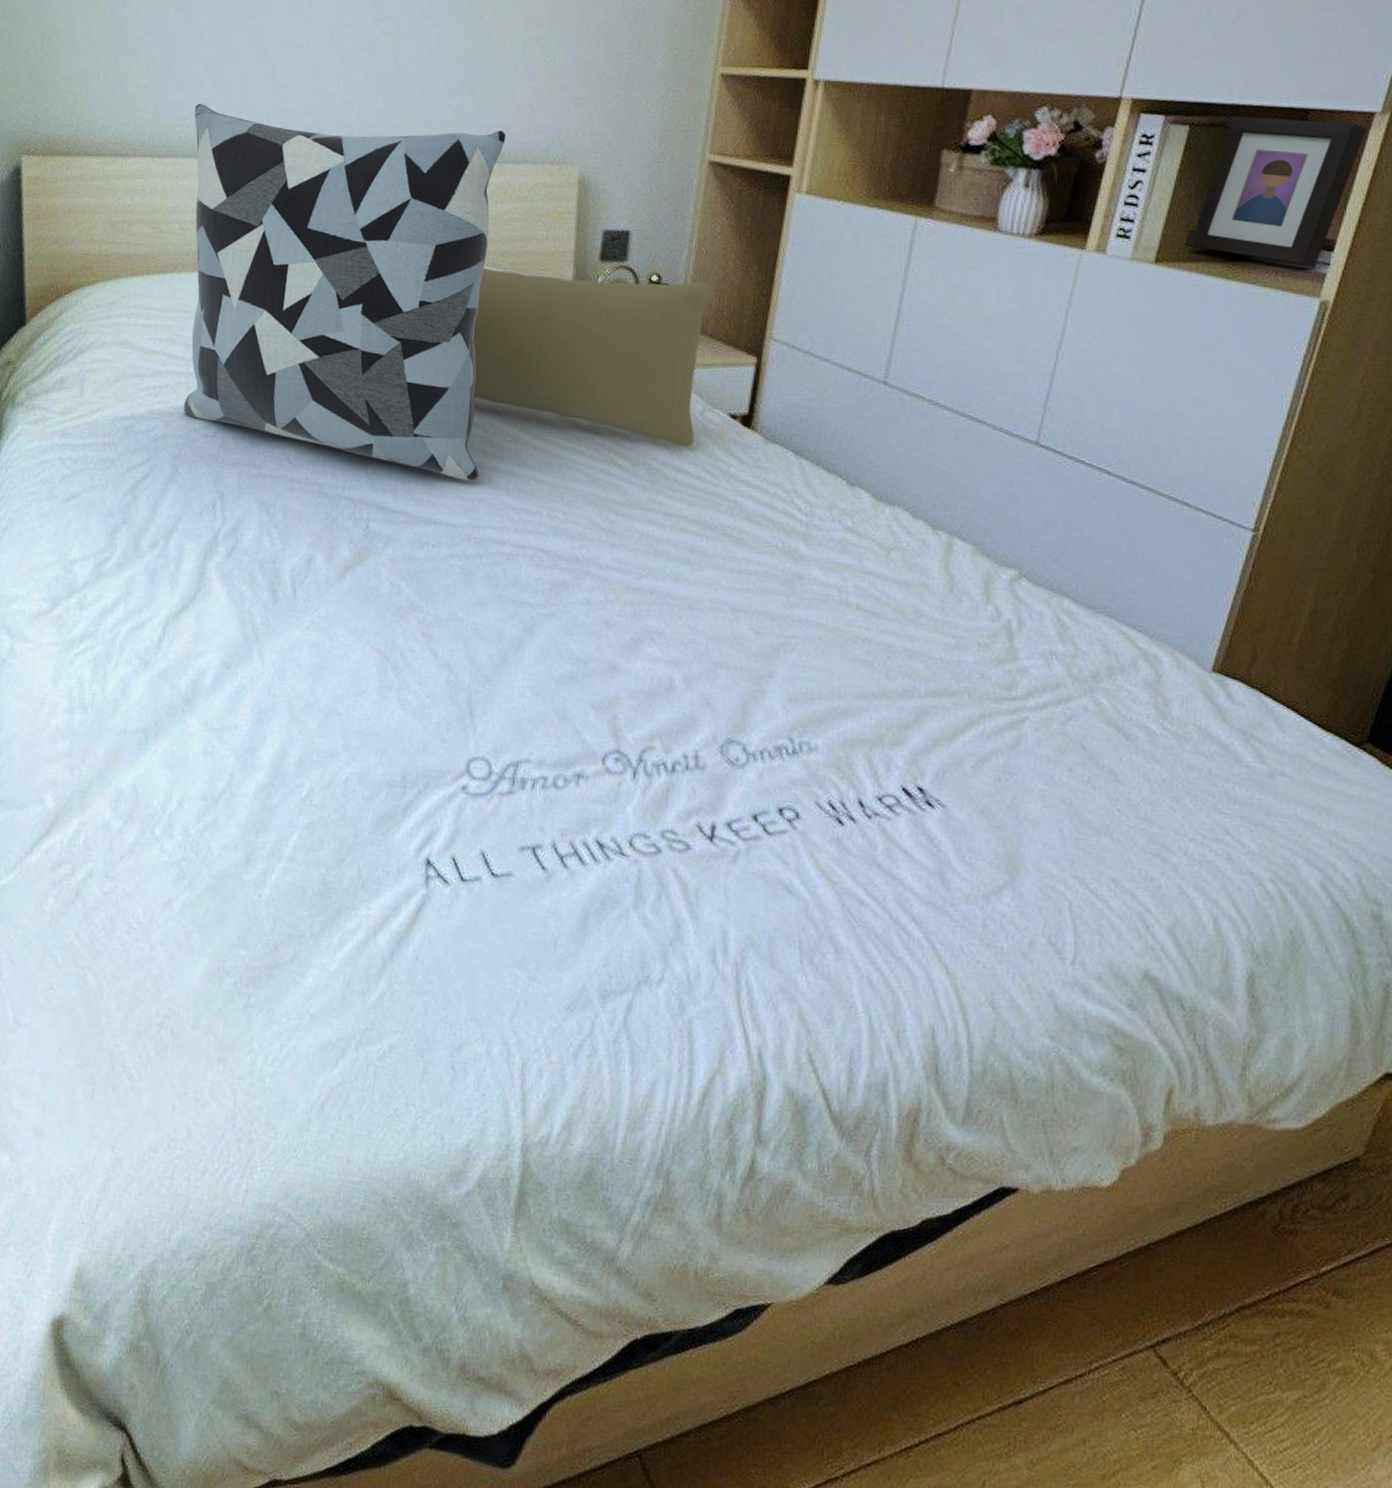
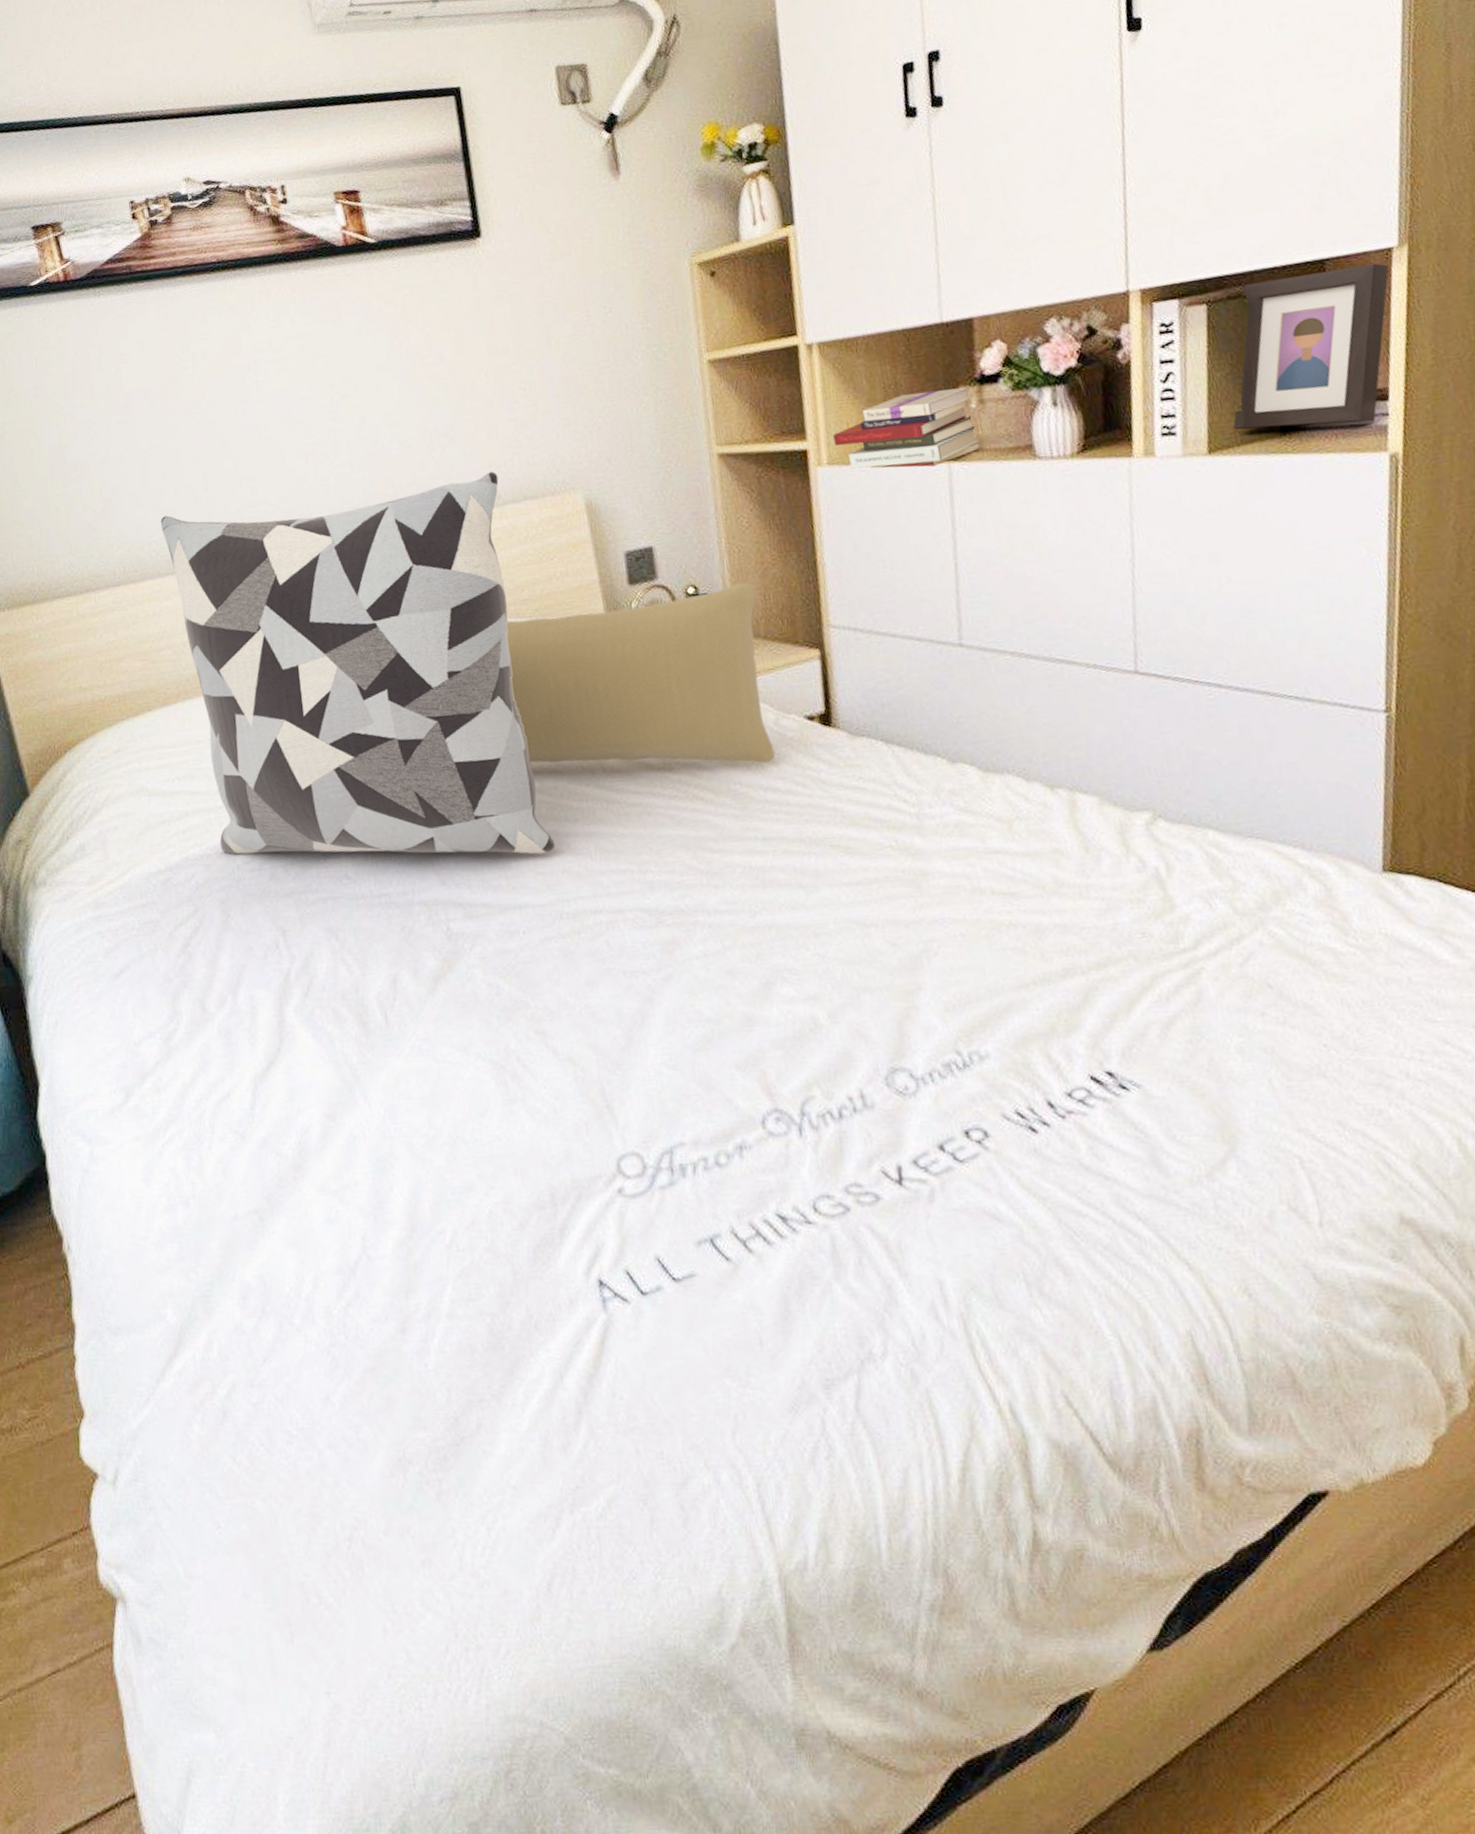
books: none [816,145,952,217] -> present [832,387,981,469]

